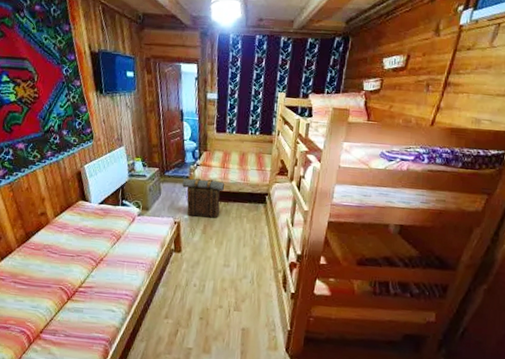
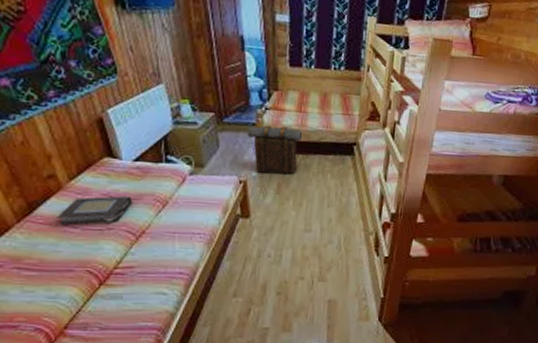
book: none [44,230,96,251] -> present [57,196,133,225]

